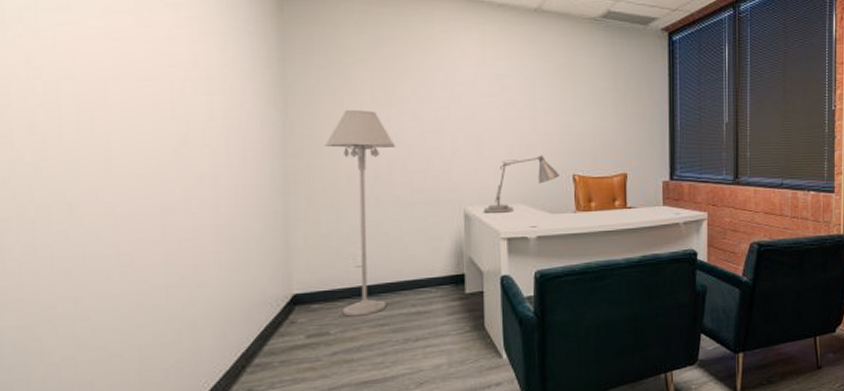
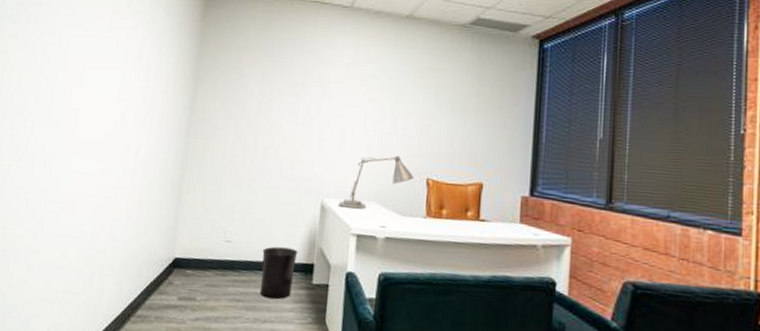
floor lamp: present [325,110,396,317] -> none [208,100,272,289]
waste bin: none [403,262,445,317] -> present [259,246,298,300]

